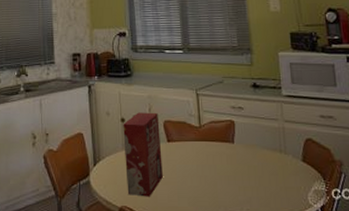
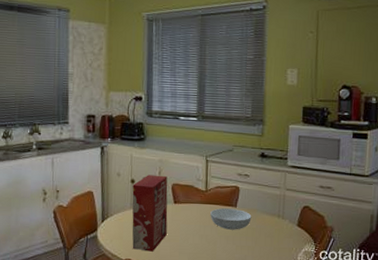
serving bowl: none [207,144,252,169] -> present [210,207,252,230]

